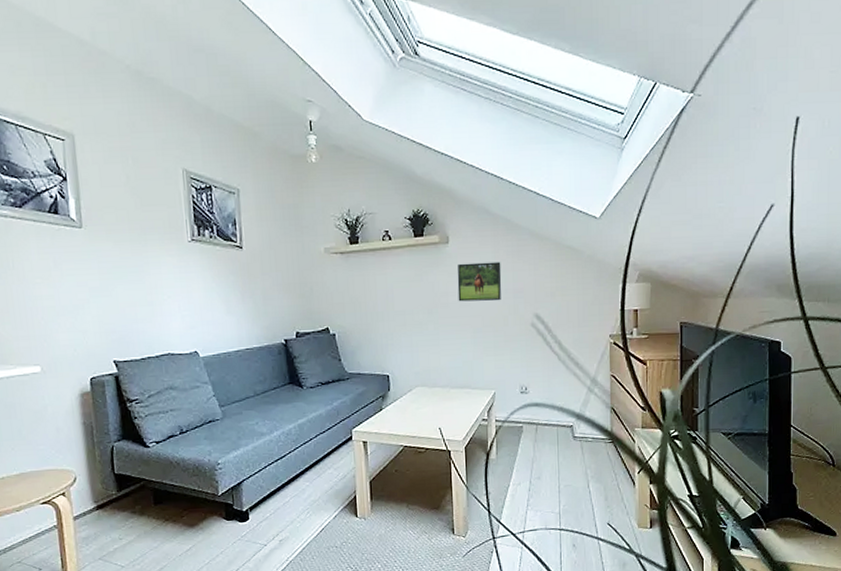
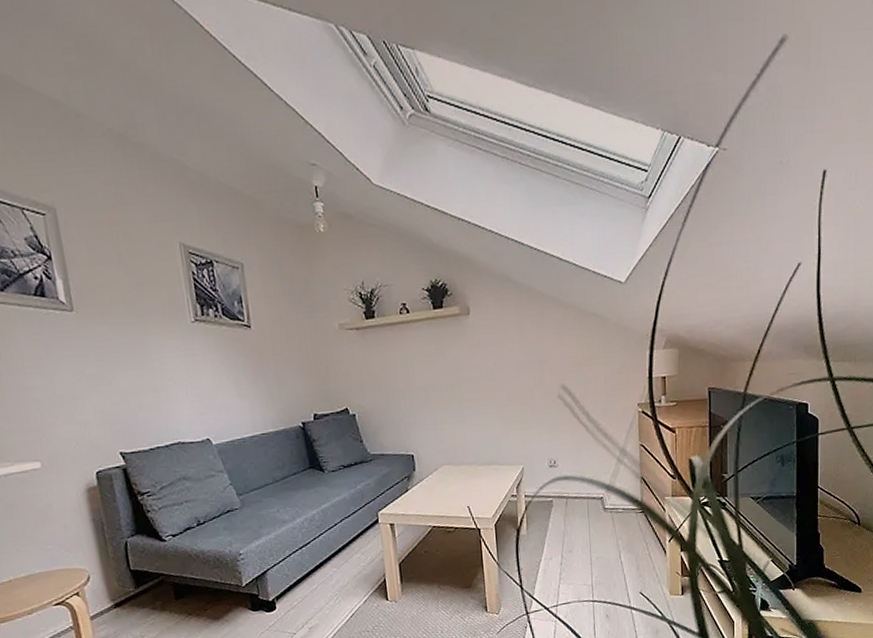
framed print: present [457,261,502,302] -> none [480,332,526,376]

